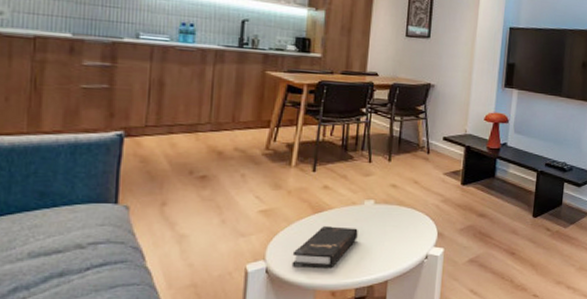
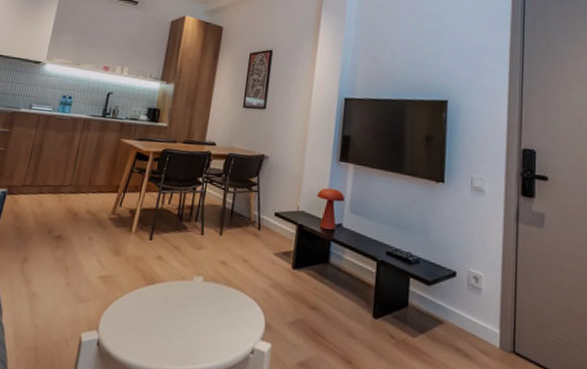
hardback book: present [291,226,358,269] -> none [120,300,186,350]

